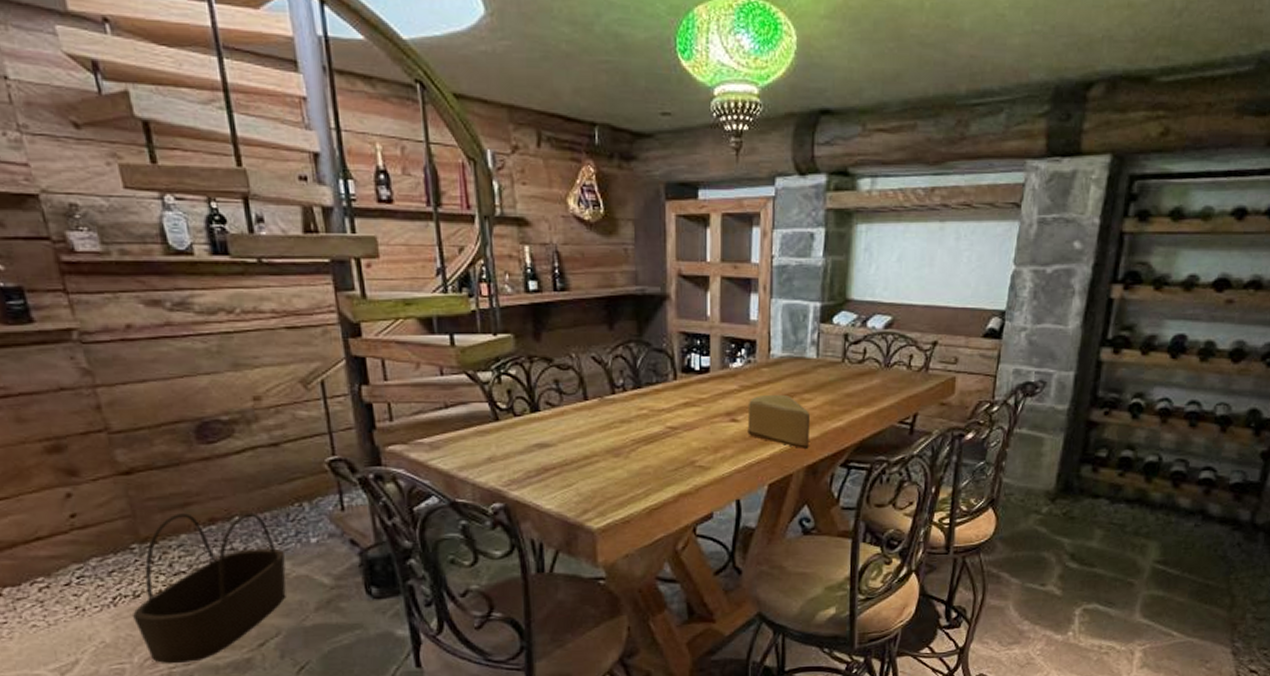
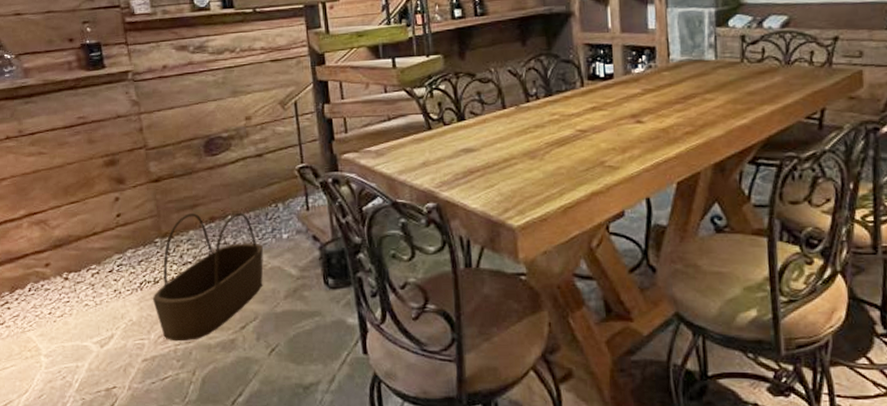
cheese: present [747,394,811,448] -> none [651,95,715,147]

